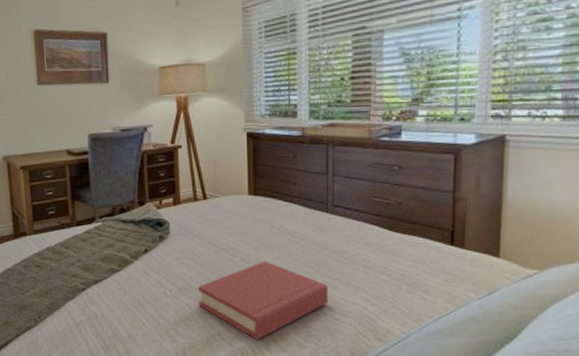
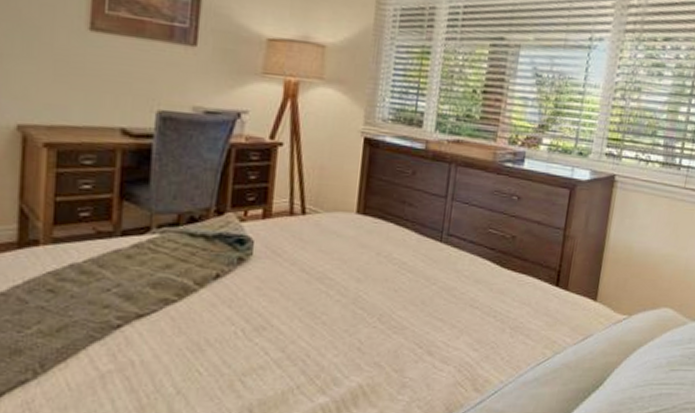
hardback book: present [198,260,329,340] -> none [278,295,432,393]

